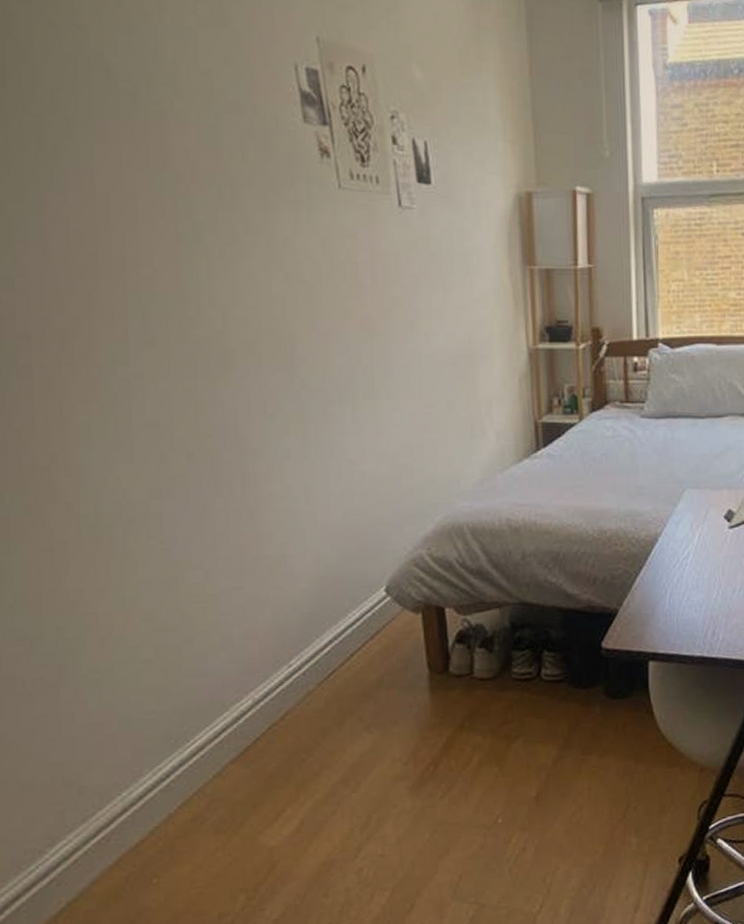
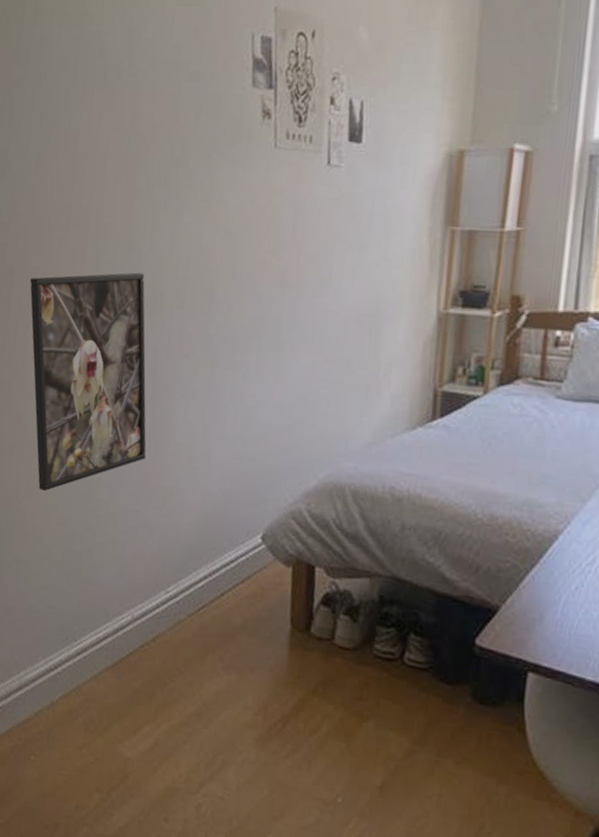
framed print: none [56,328,242,586] -> present [30,272,147,492]

